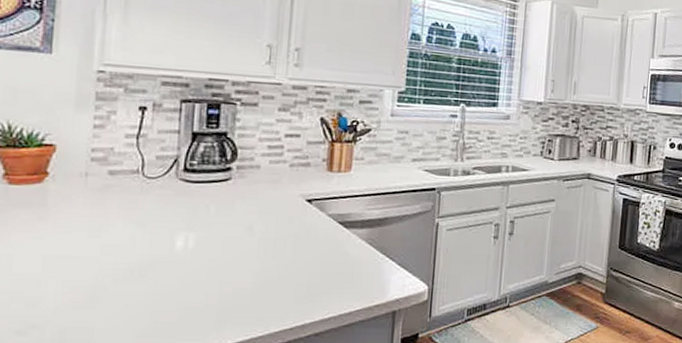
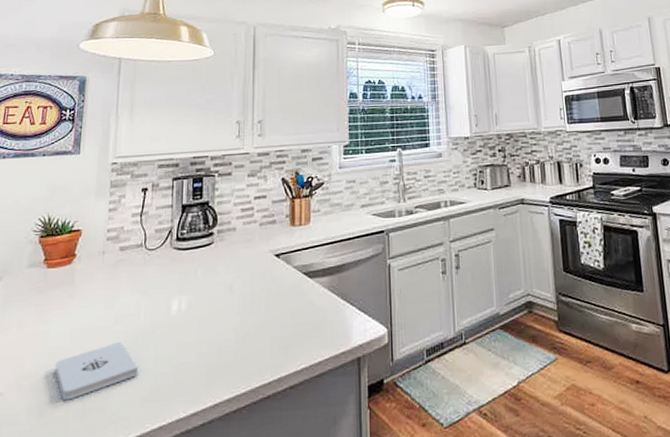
notepad: none [21,274,133,330] -> present [54,342,139,401]

